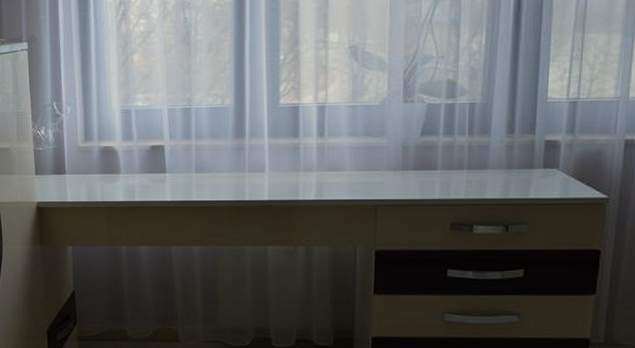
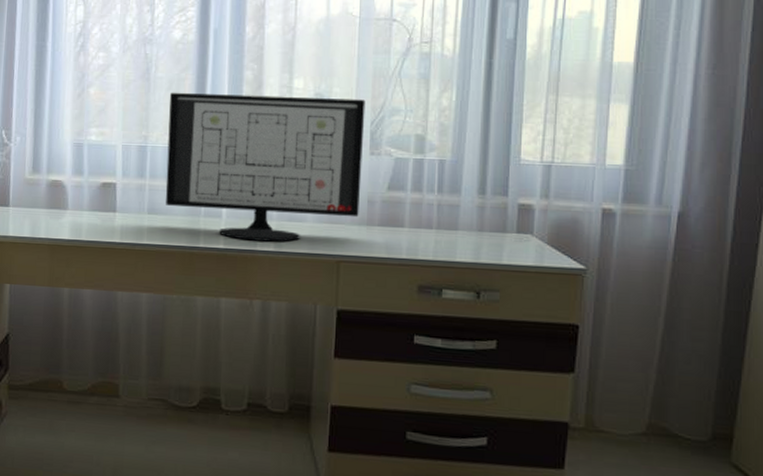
computer monitor: none [210,49,398,192] -> present [165,92,366,242]

